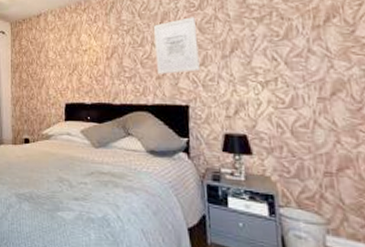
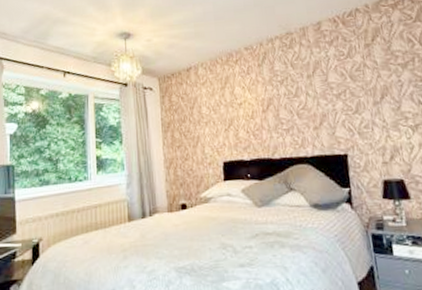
wall art: present [154,17,200,74] -> none [307,65,355,125]

